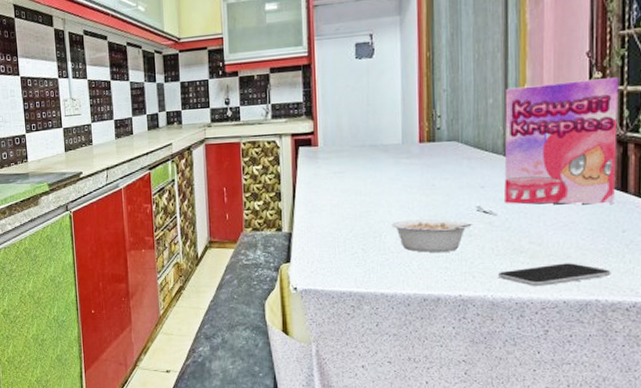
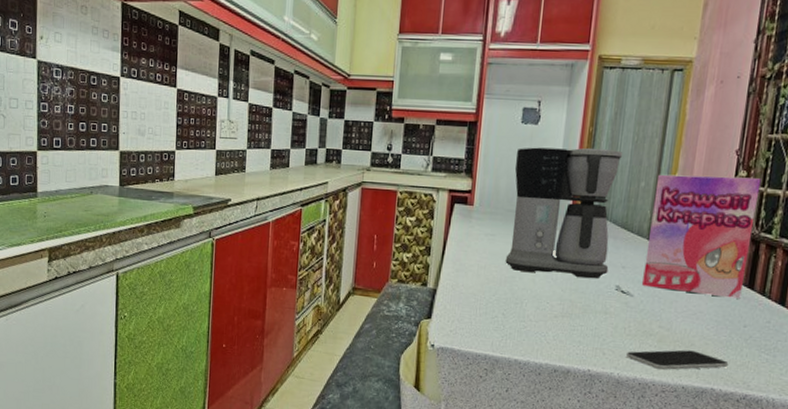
coffee maker: none [354,71,467,205] -> present [505,147,623,279]
legume: present [391,219,473,253] -> none [533,290,610,327]

